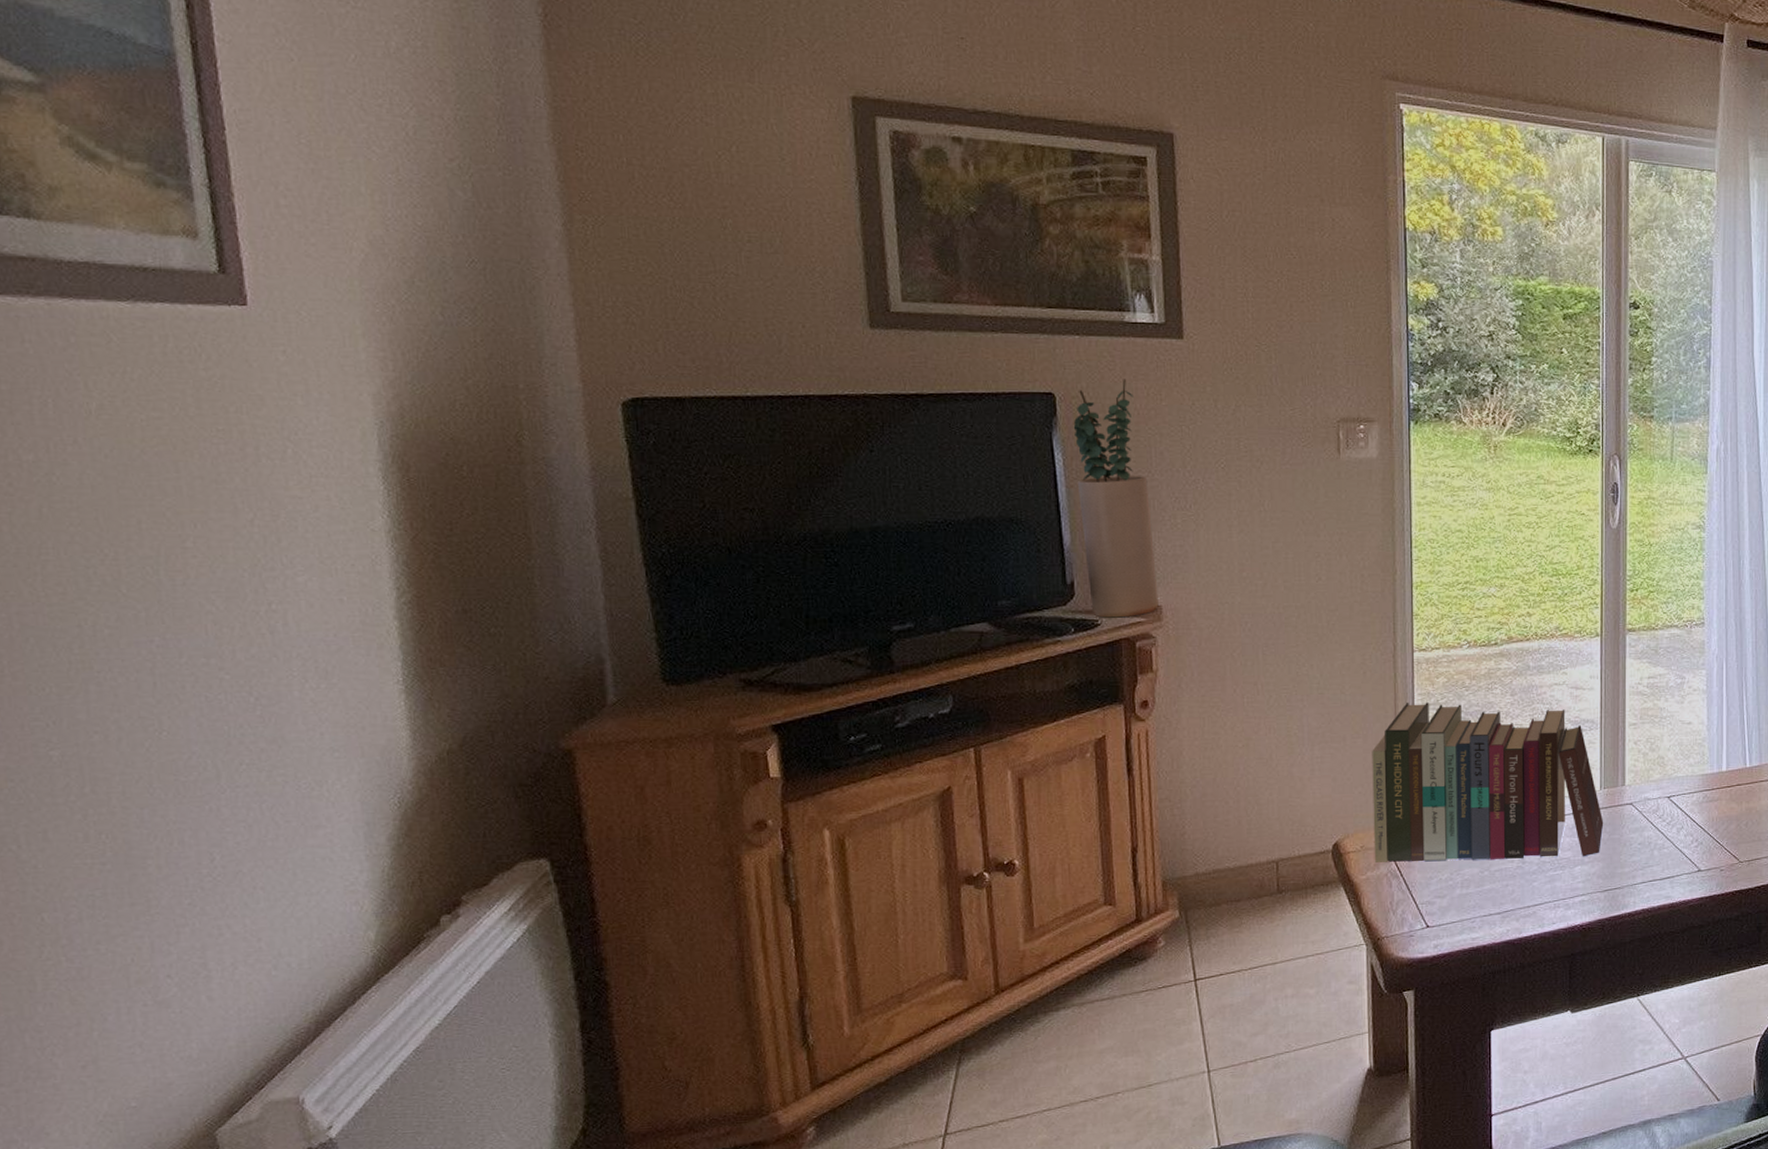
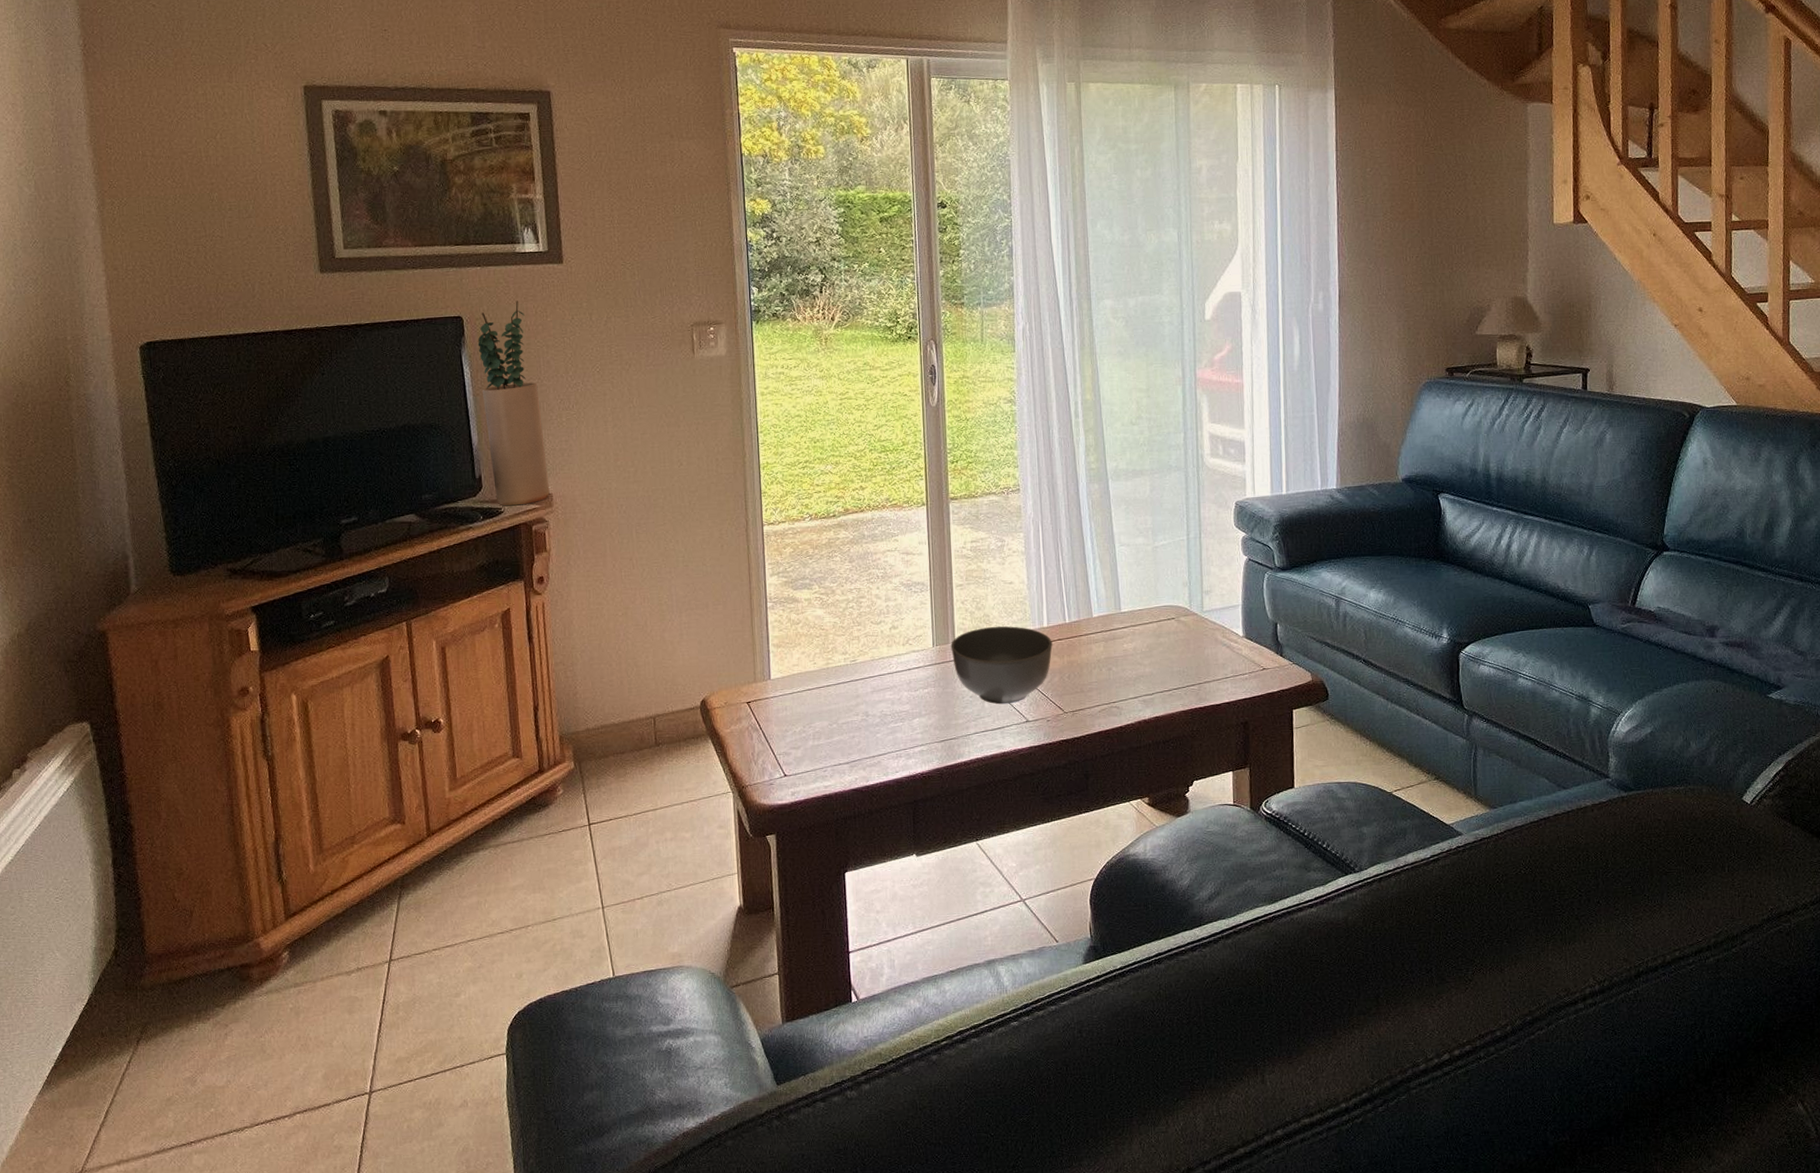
books: present [1372,702,1604,863] -> none [731,571,938,717]
bowl: none [1620,769,1731,853] -> present [951,626,1053,705]

